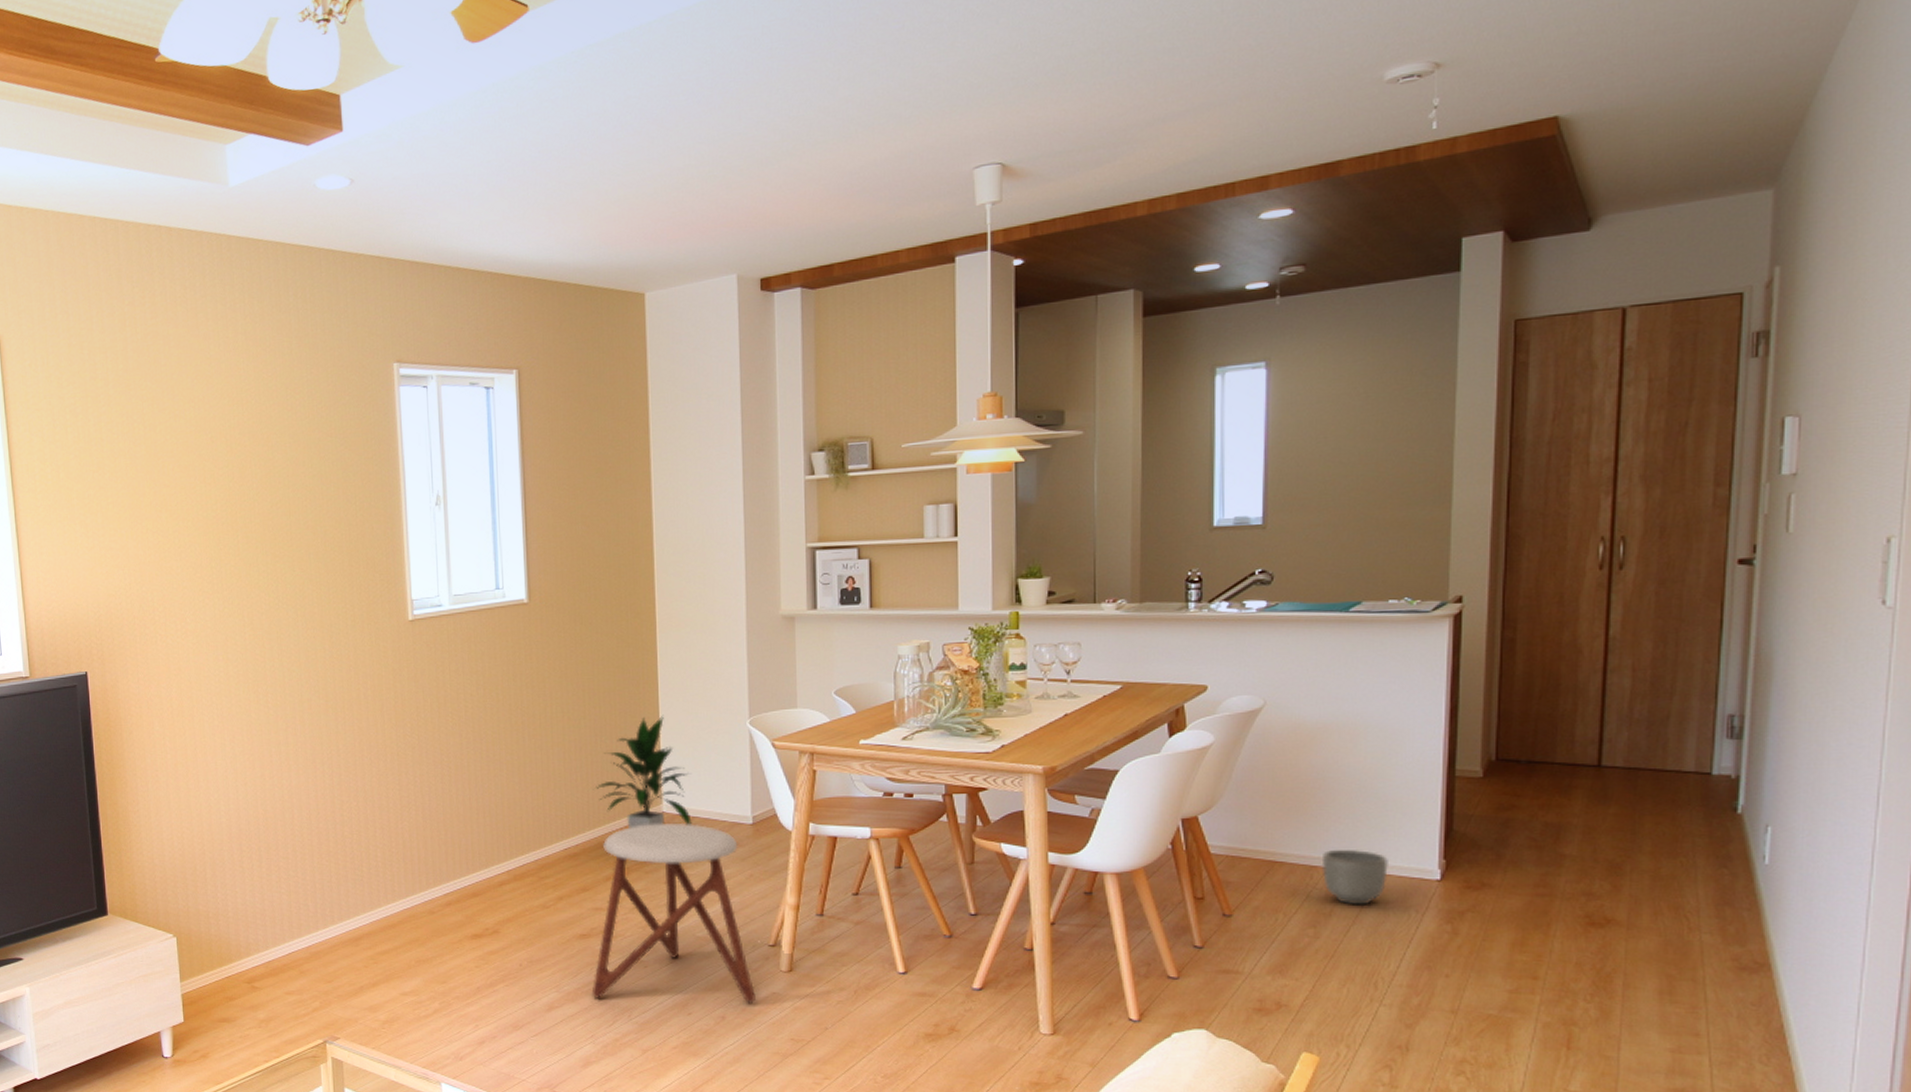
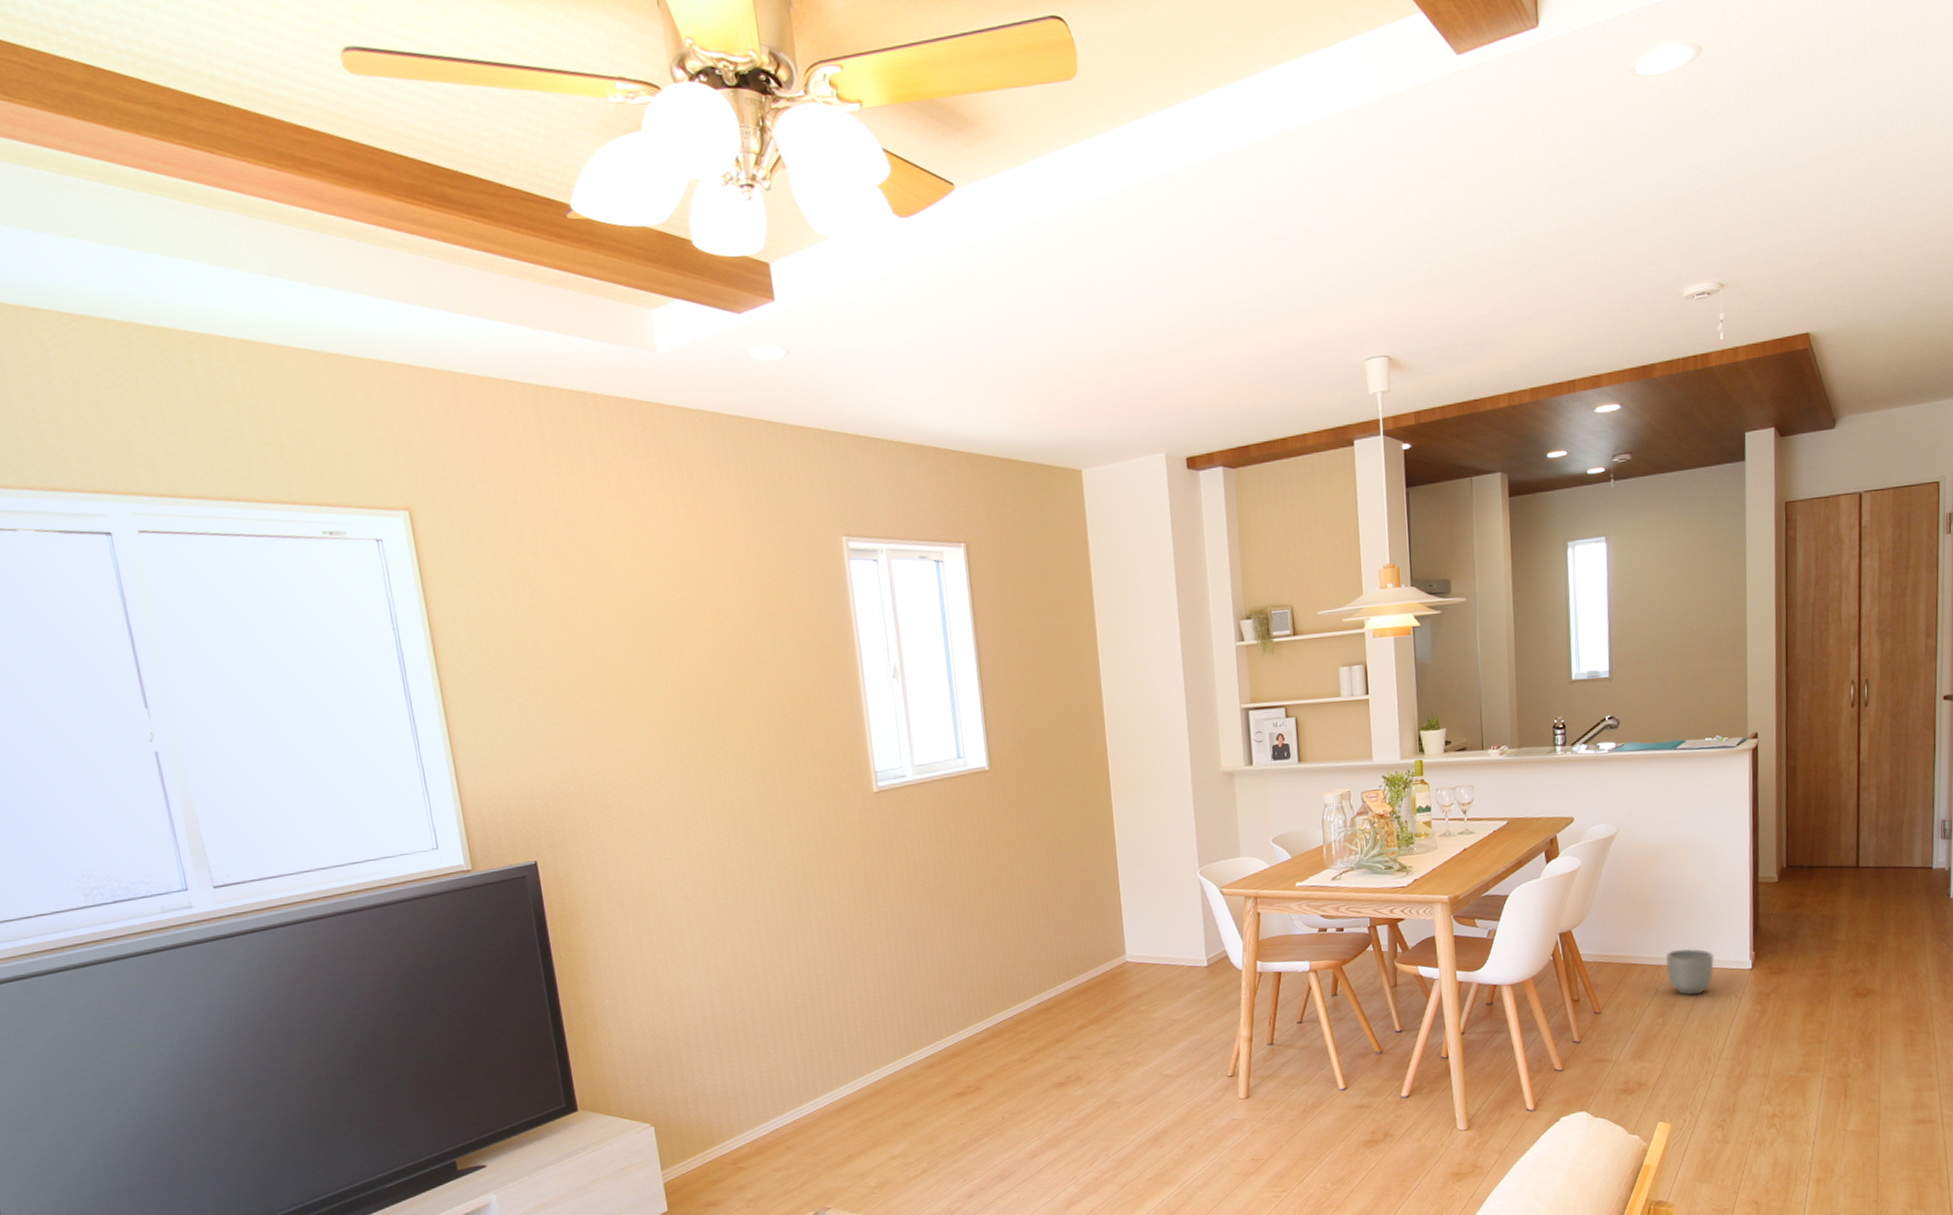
stool: present [593,822,756,1003] -> none [1072,970,1219,1142]
indoor plant: present [596,715,692,829] -> none [1063,870,1153,980]

